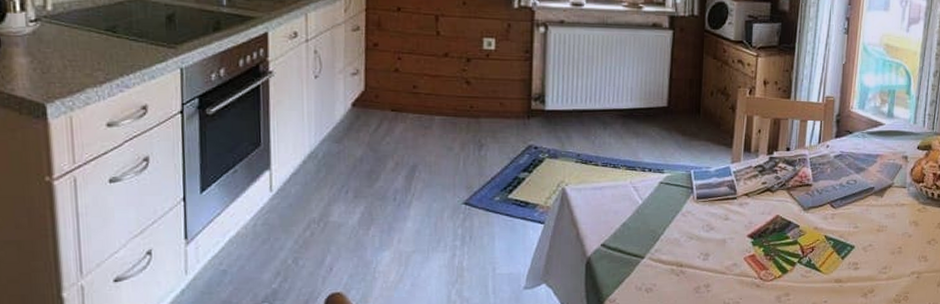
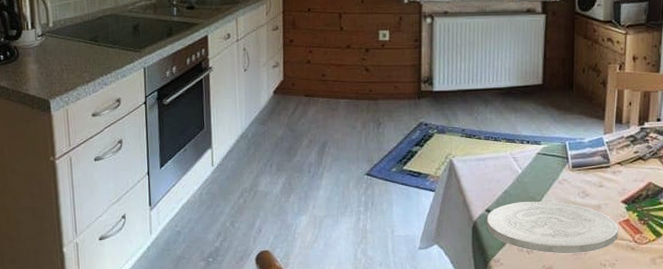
plate: none [602,235,743,293] -> present [486,201,618,254]

